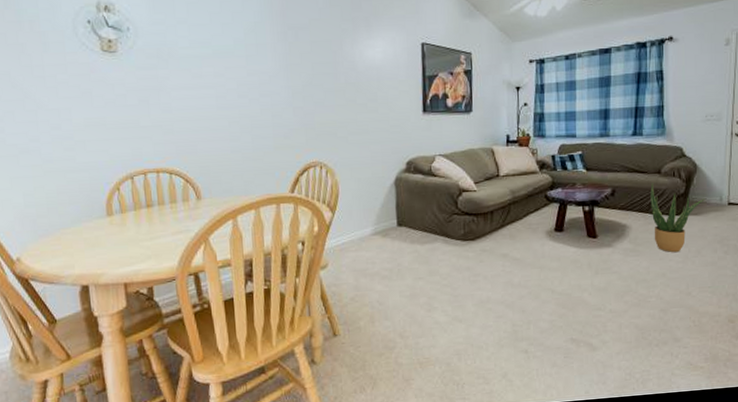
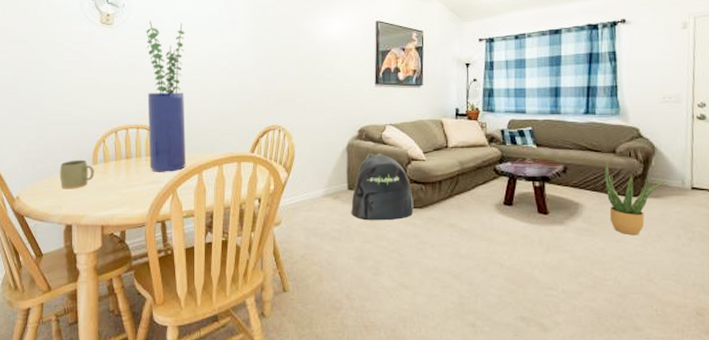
mug: none [67,211,110,246] -> present [59,160,94,189]
vase: none [158,46,217,221] -> present [146,20,186,172]
backpack: none [401,185,466,257] -> present [351,152,414,221]

